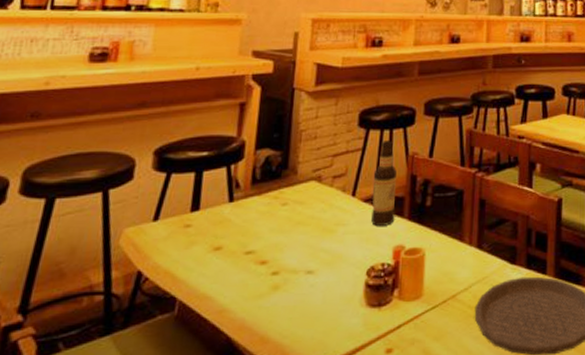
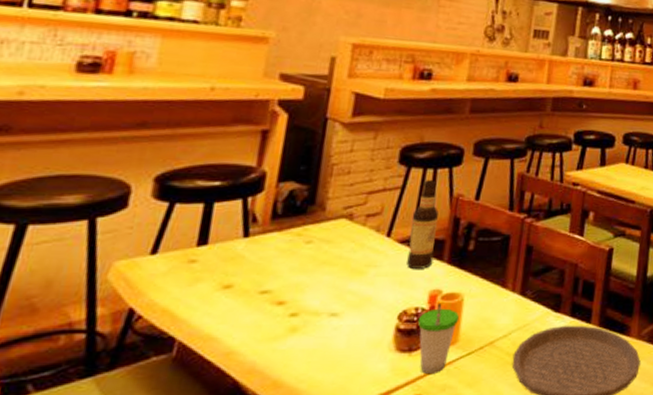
cup: none [384,258,423,328] -> present [417,302,460,374]

